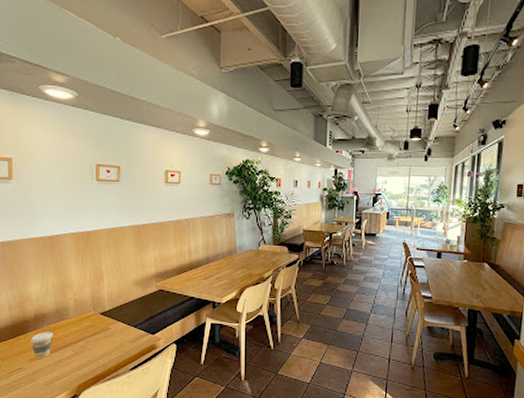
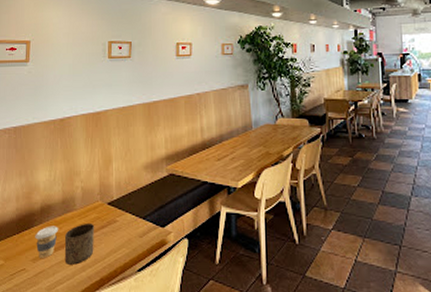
cup: none [59,329,89,364] -> present [64,222,95,265]

